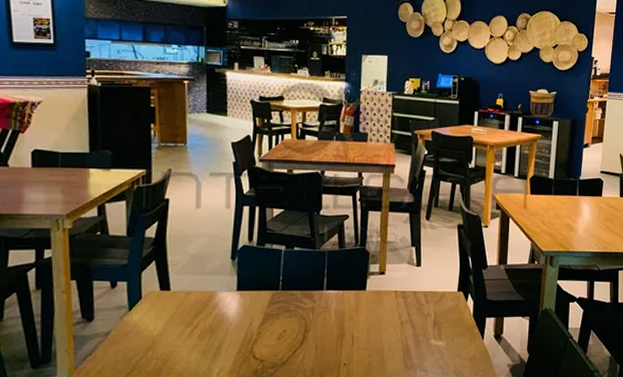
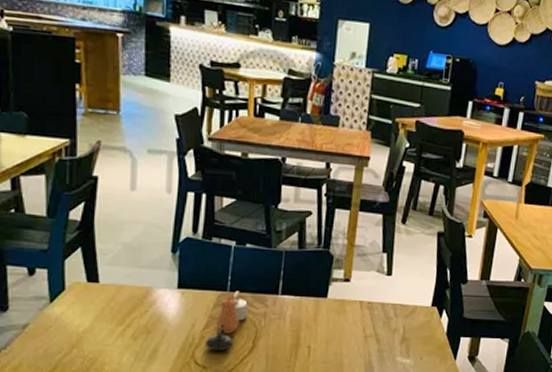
teapot: none [261,289,298,345] -> present [204,291,248,352]

